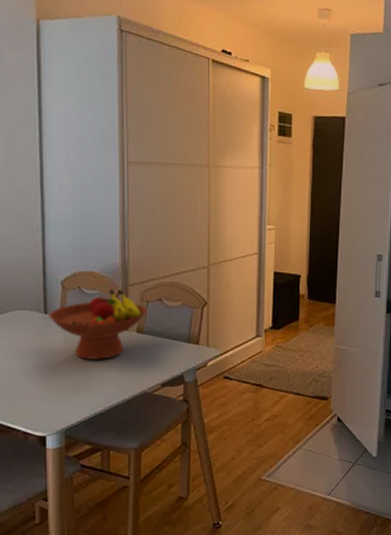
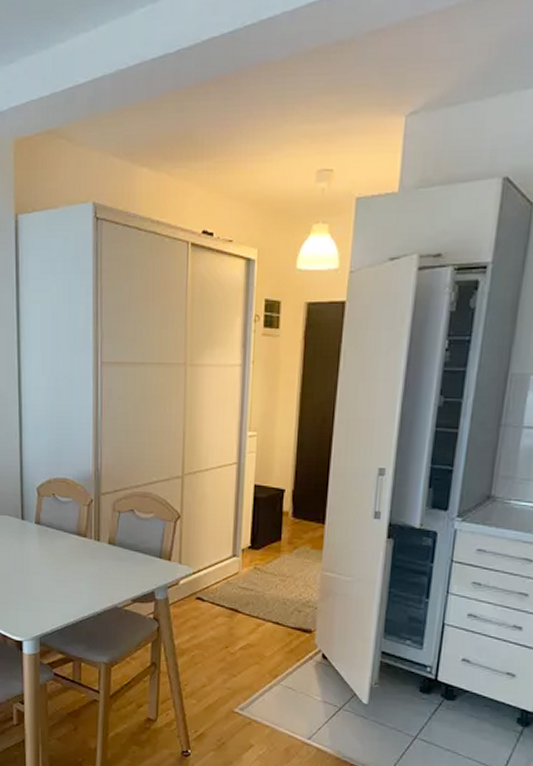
fruit bowl: present [49,289,147,360] -> none [25,497,119,570]

